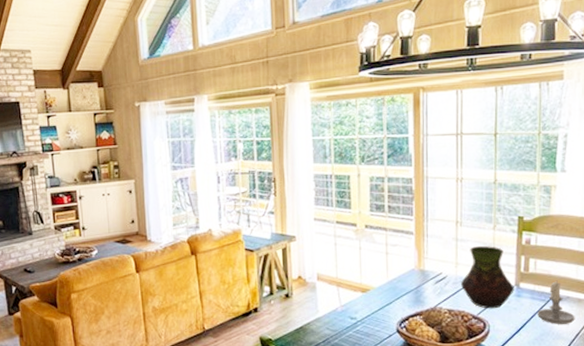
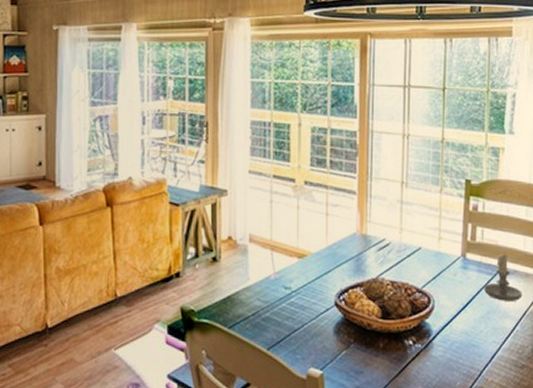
vase: present [461,246,514,309] -> none [405,211,461,282]

